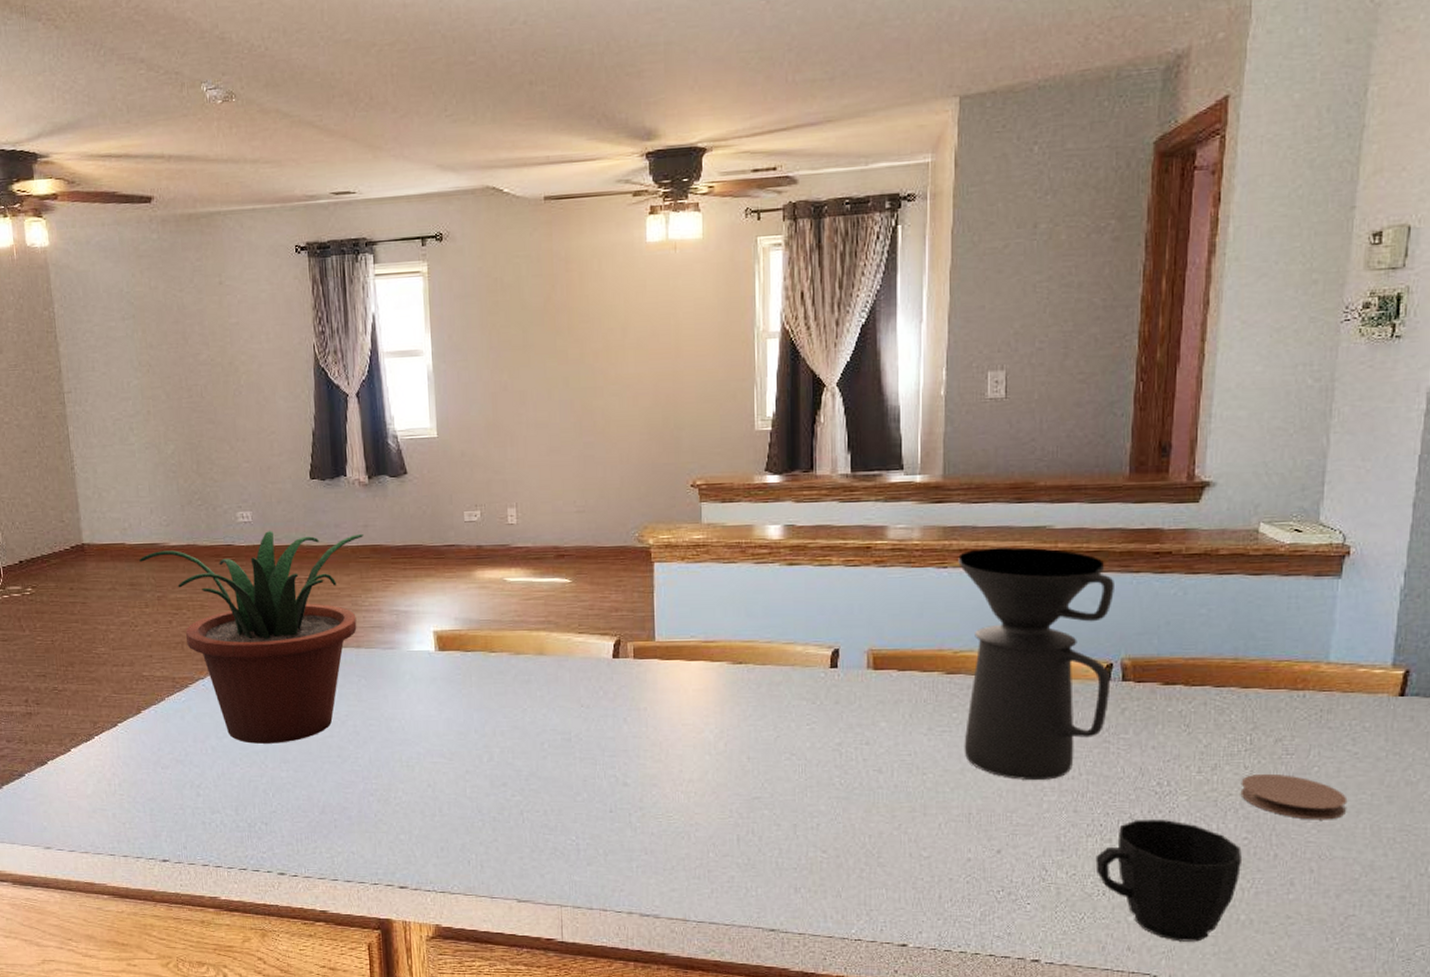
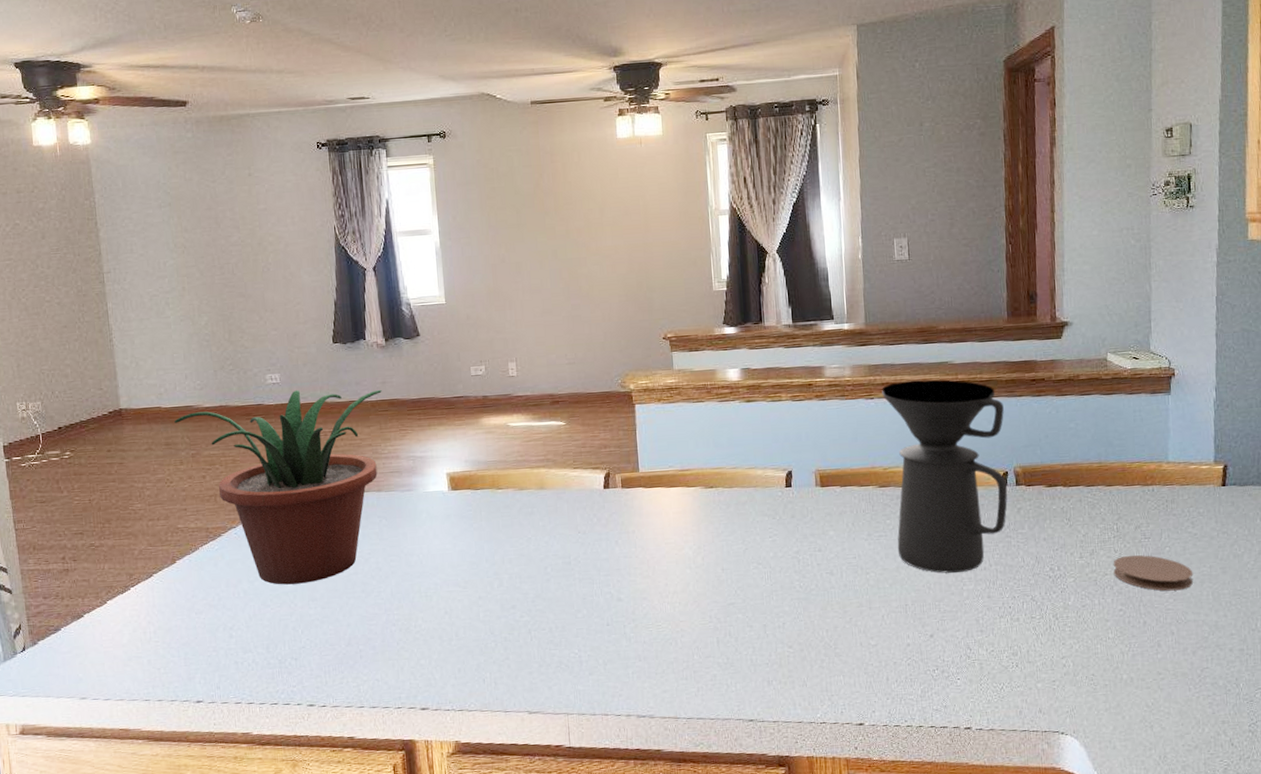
cup: present [1095,820,1242,942] -> none [1008,599,1120,702]

